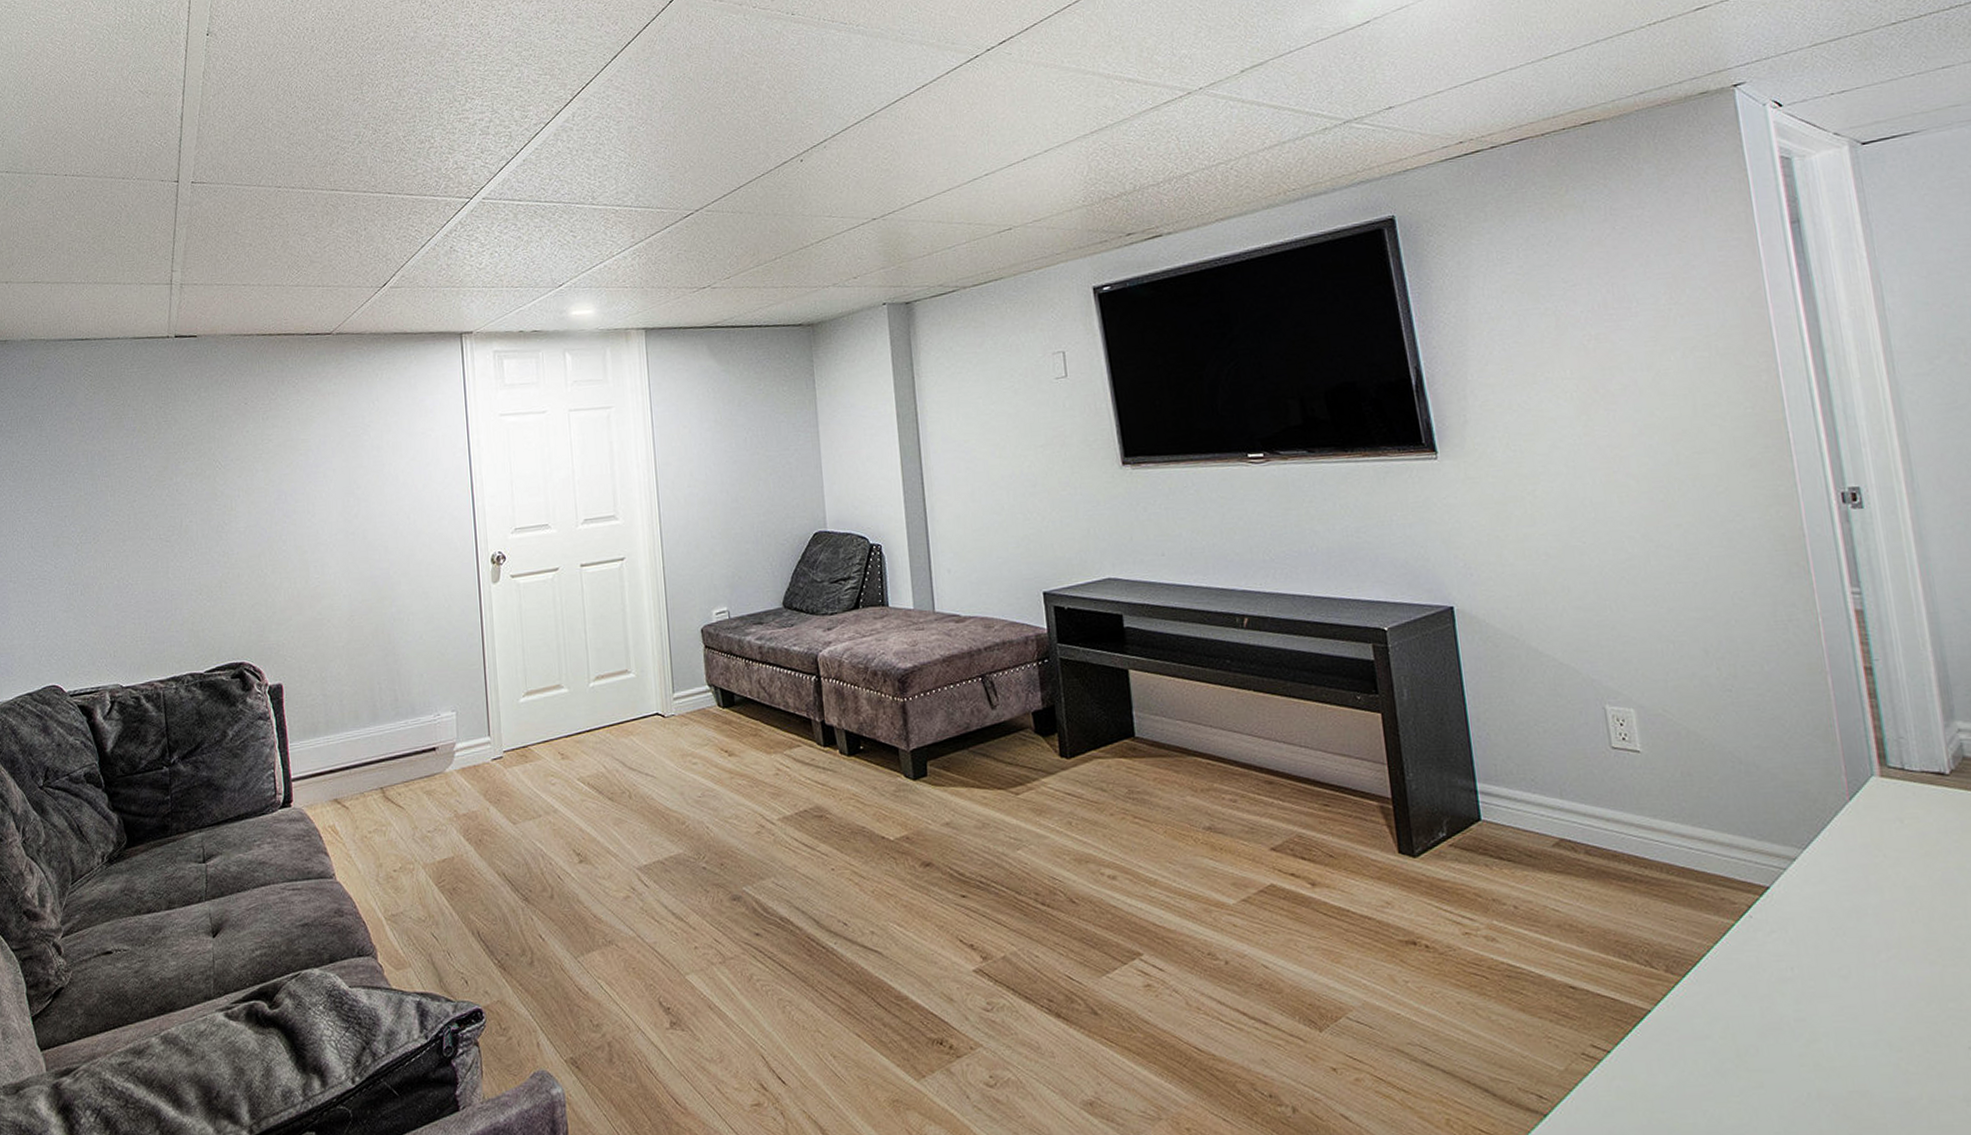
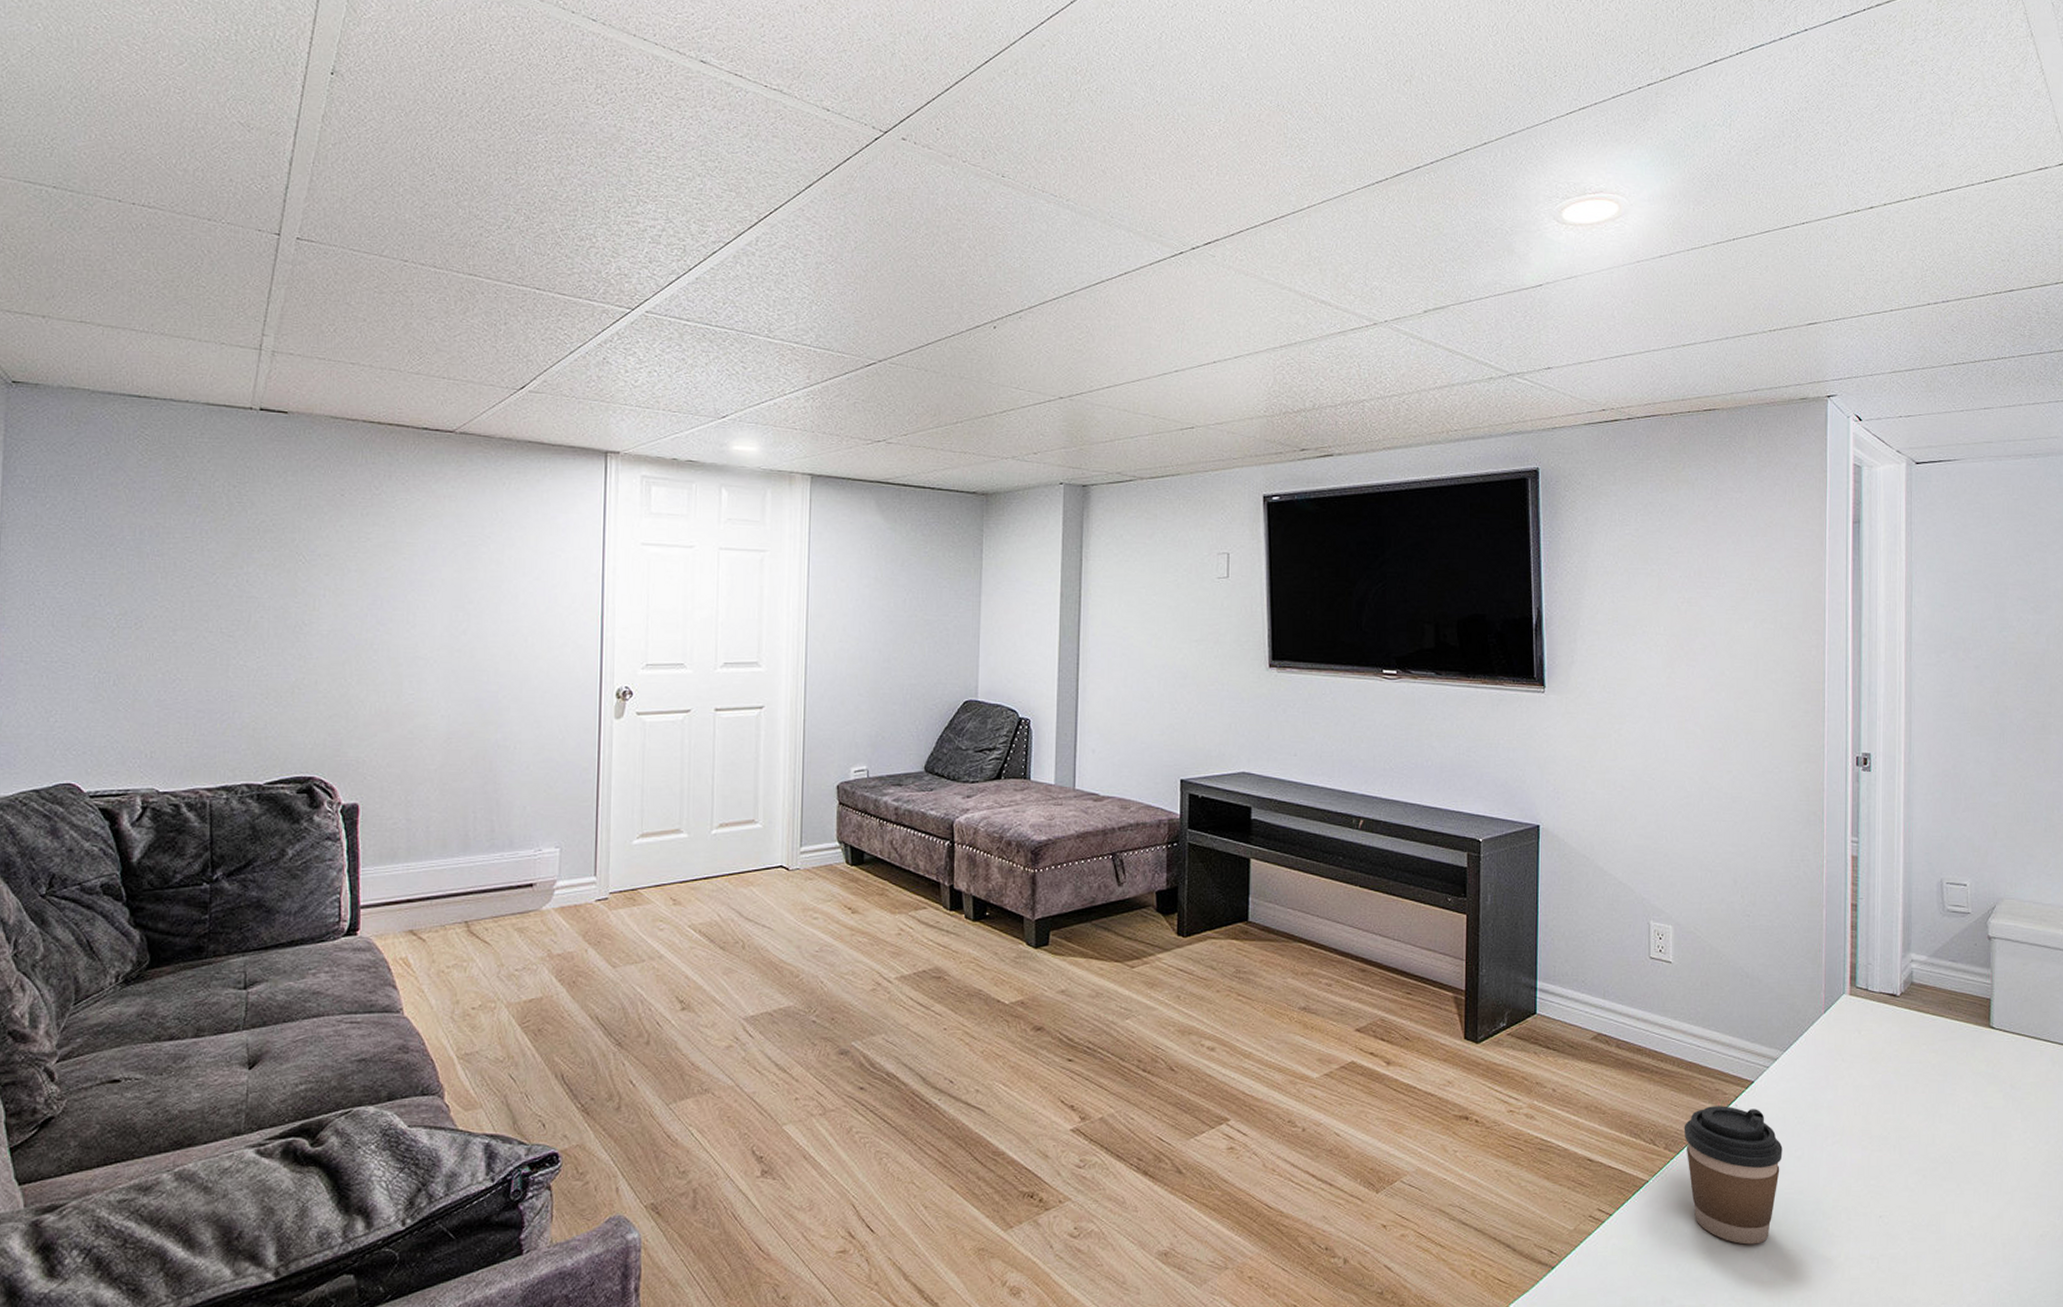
coffee cup: none [1686,917,1823,1085] -> present [1683,1106,1783,1245]

